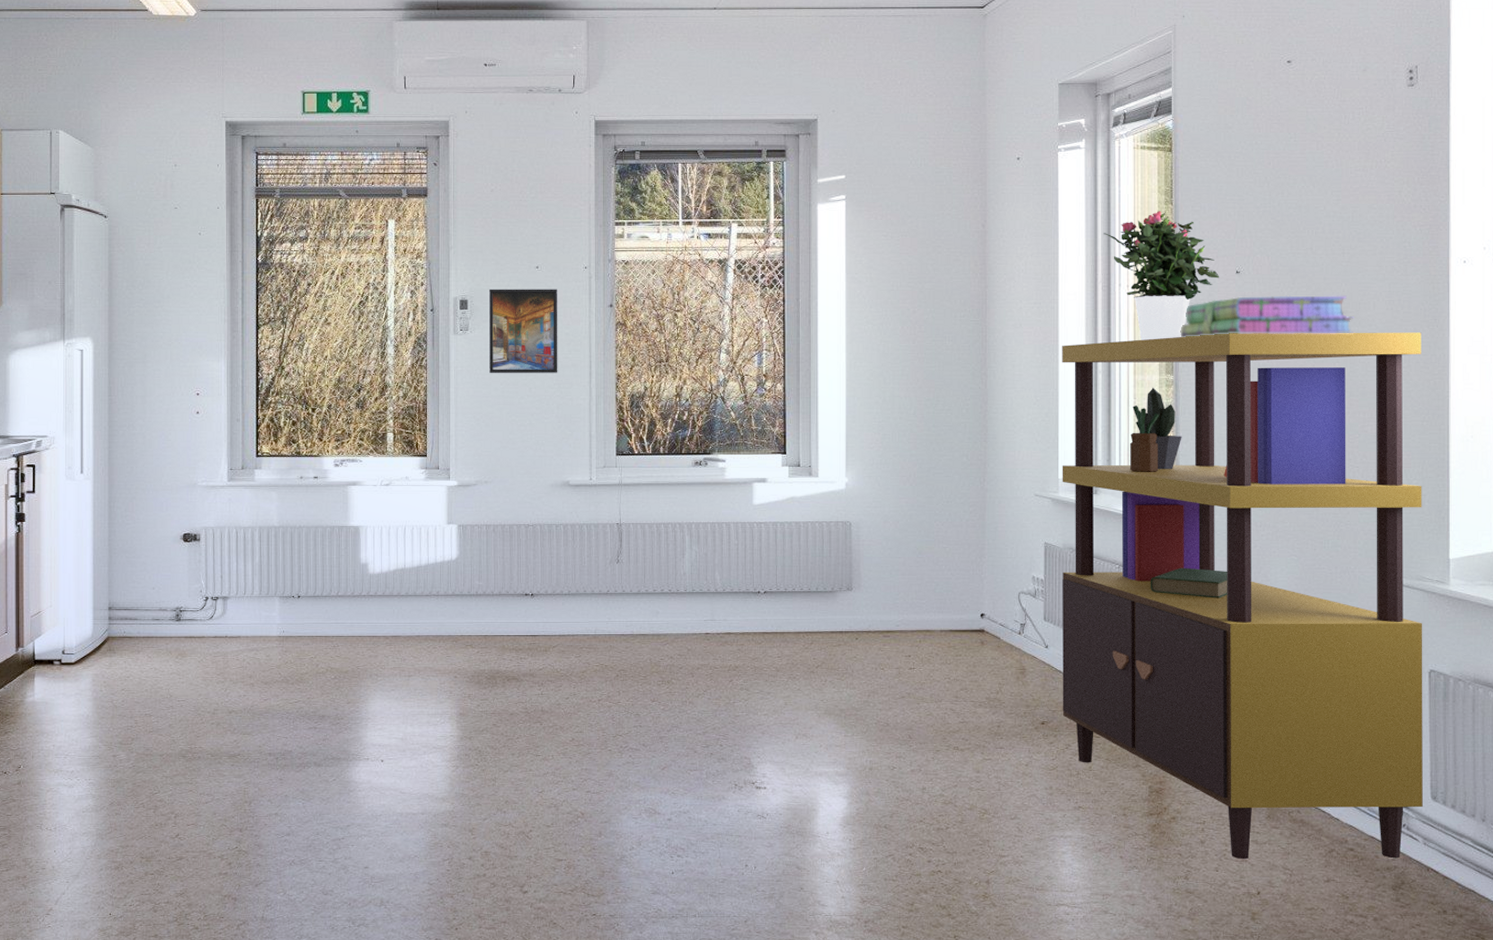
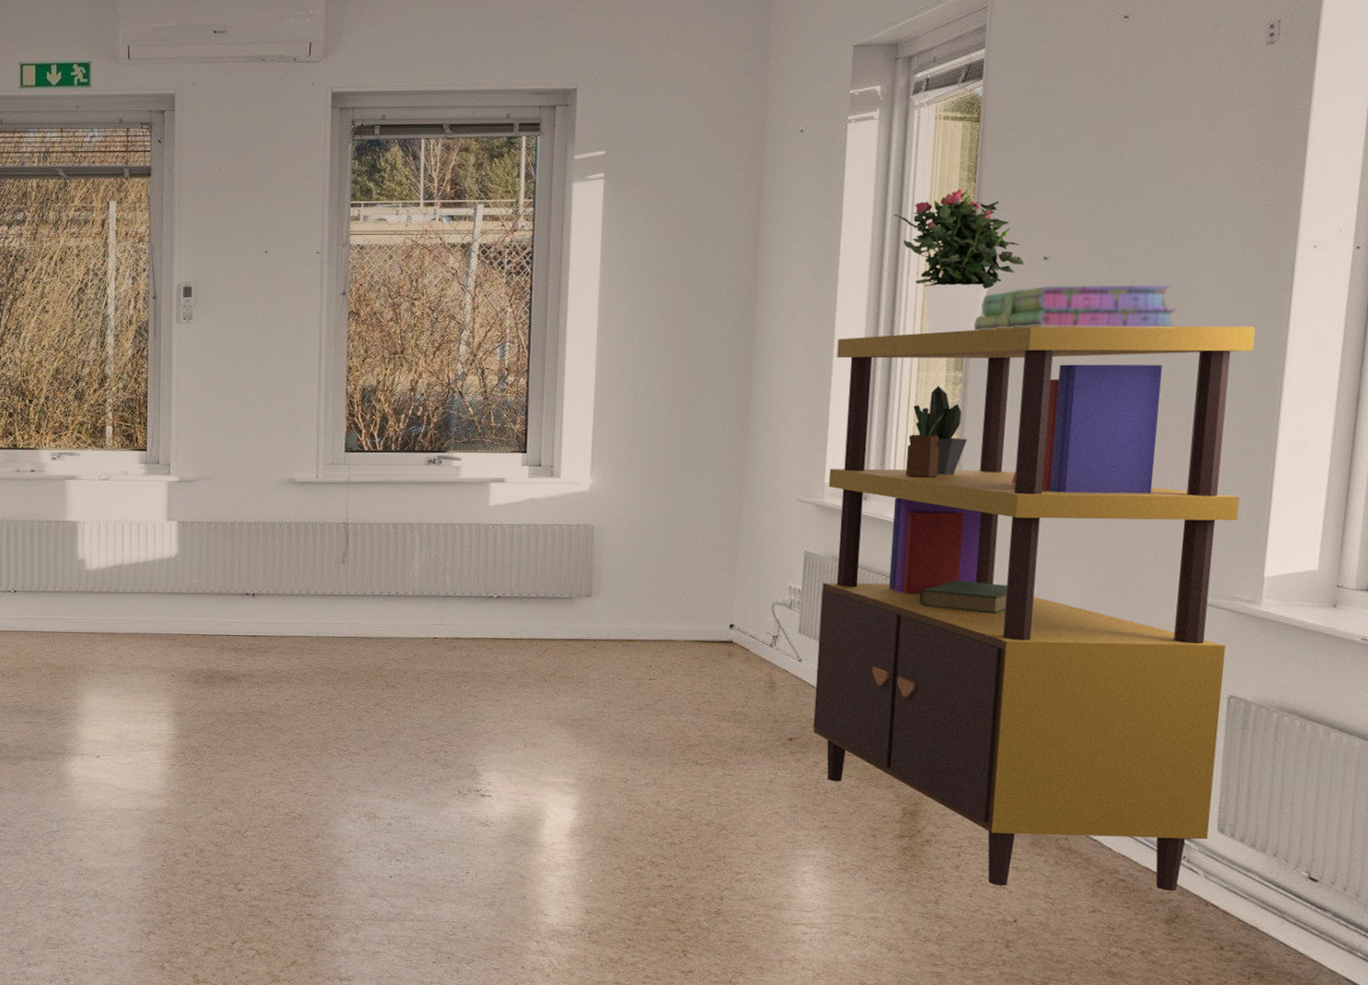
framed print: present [488,289,558,373] -> none [213,275,288,365]

